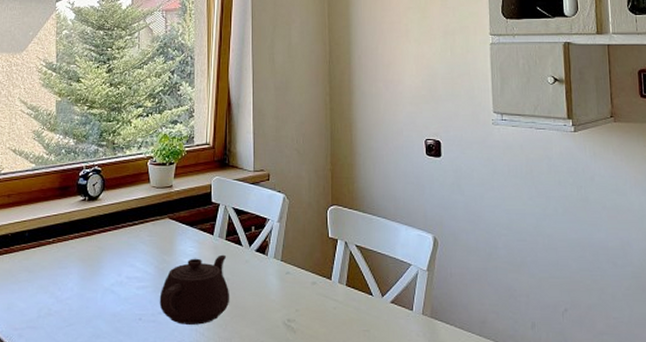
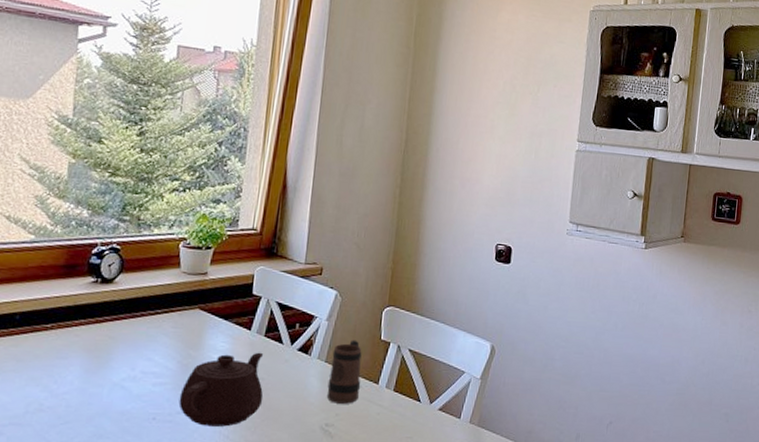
mug: none [285,238,316,300] -> present [326,339,362,404]

